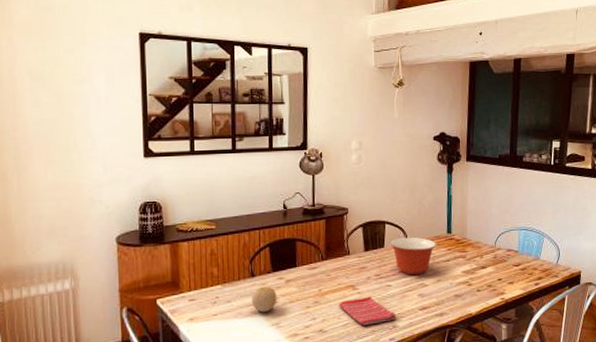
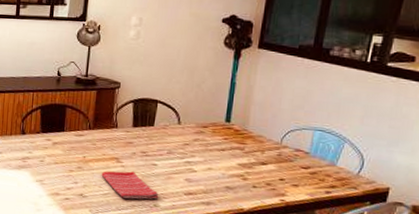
fruit: present [252,286,277,313] -> none [20,144,44,169]
mixing bowl: present [389,237,436,276] -> none [160,119,211,160]

